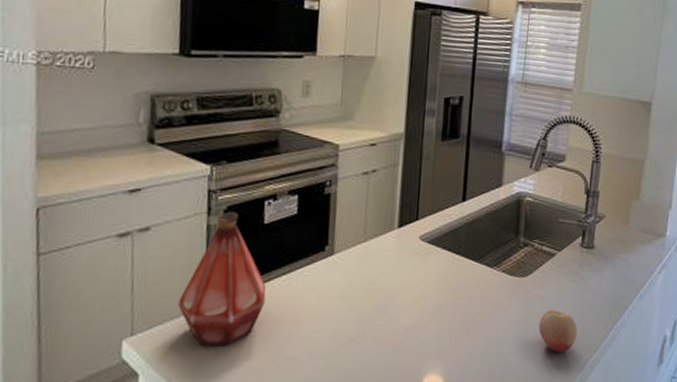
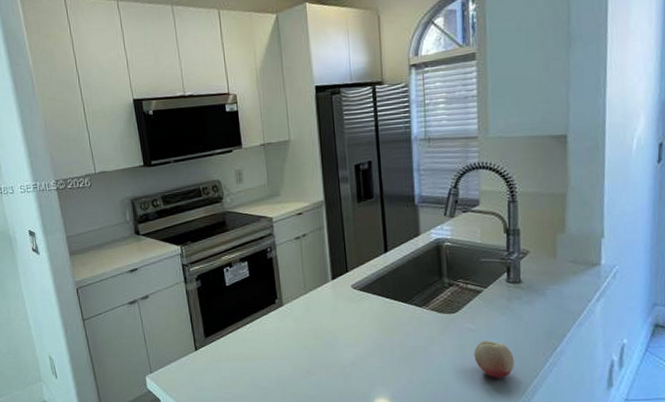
bottle: present [177,211,267,345] -> none [176,279,238,379]

